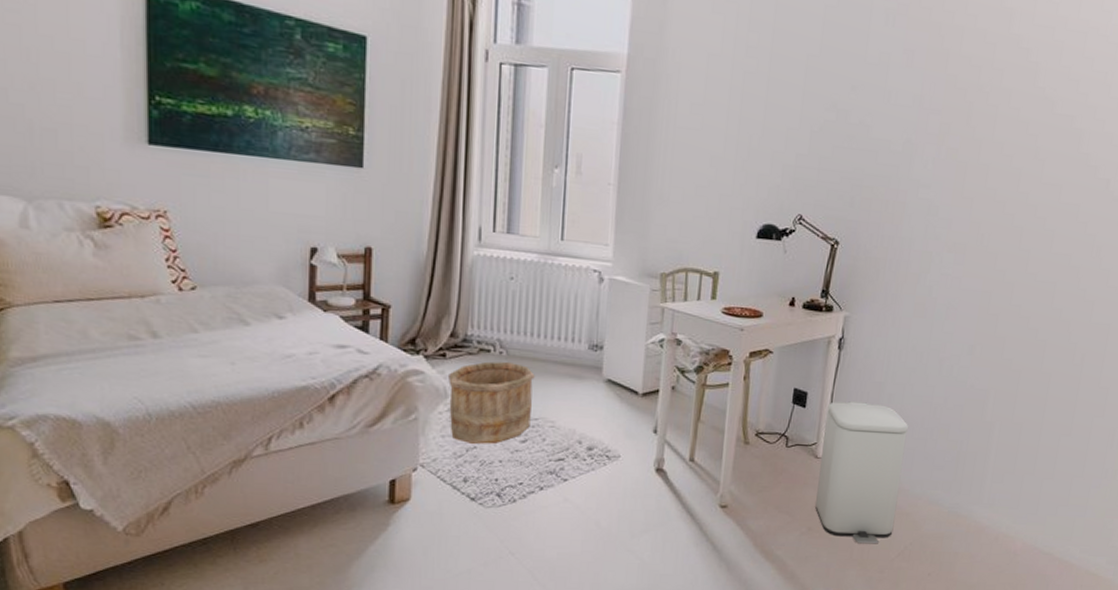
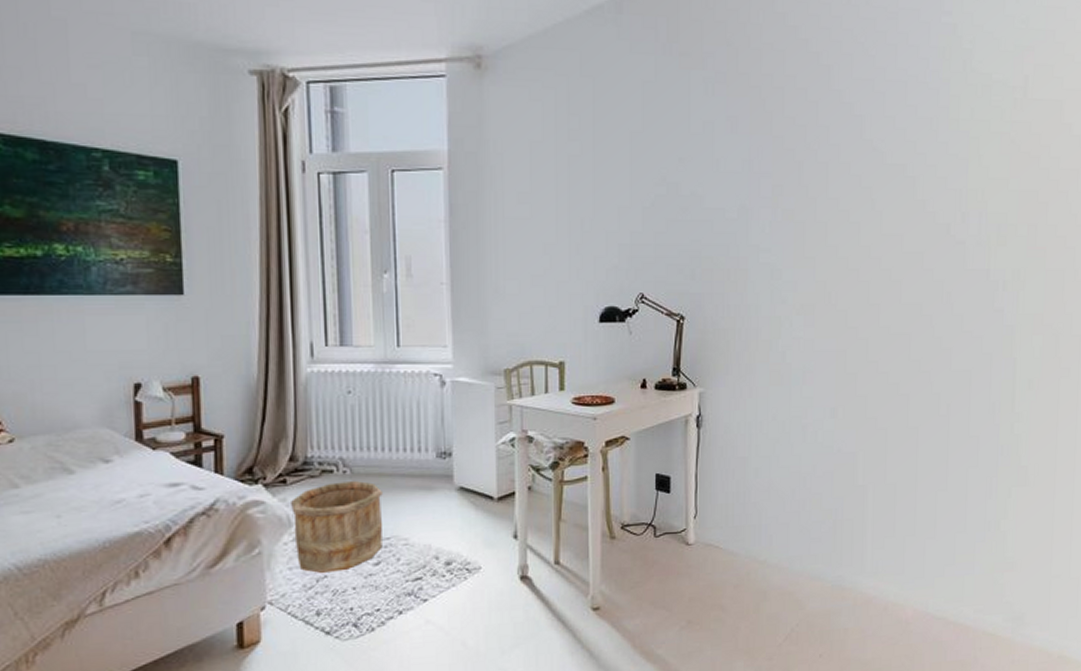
pedal bin: present [815,401,909,544] -> none [692,480,780,632]

